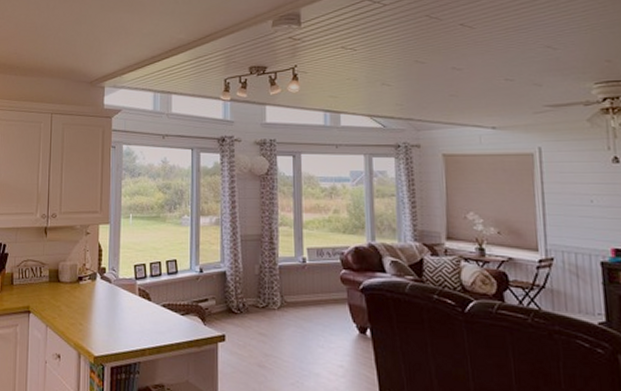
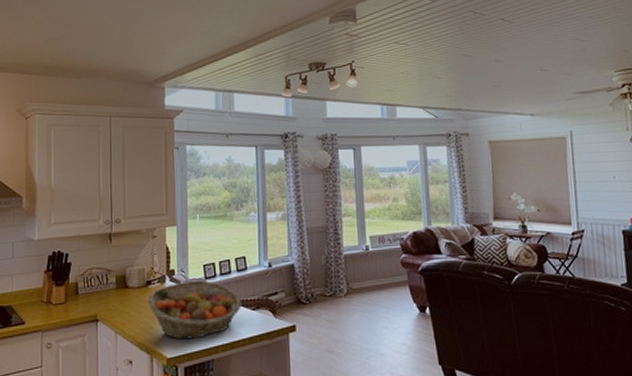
fruit basket: none [78,280,171,340] -> present [147,280,242,340]

